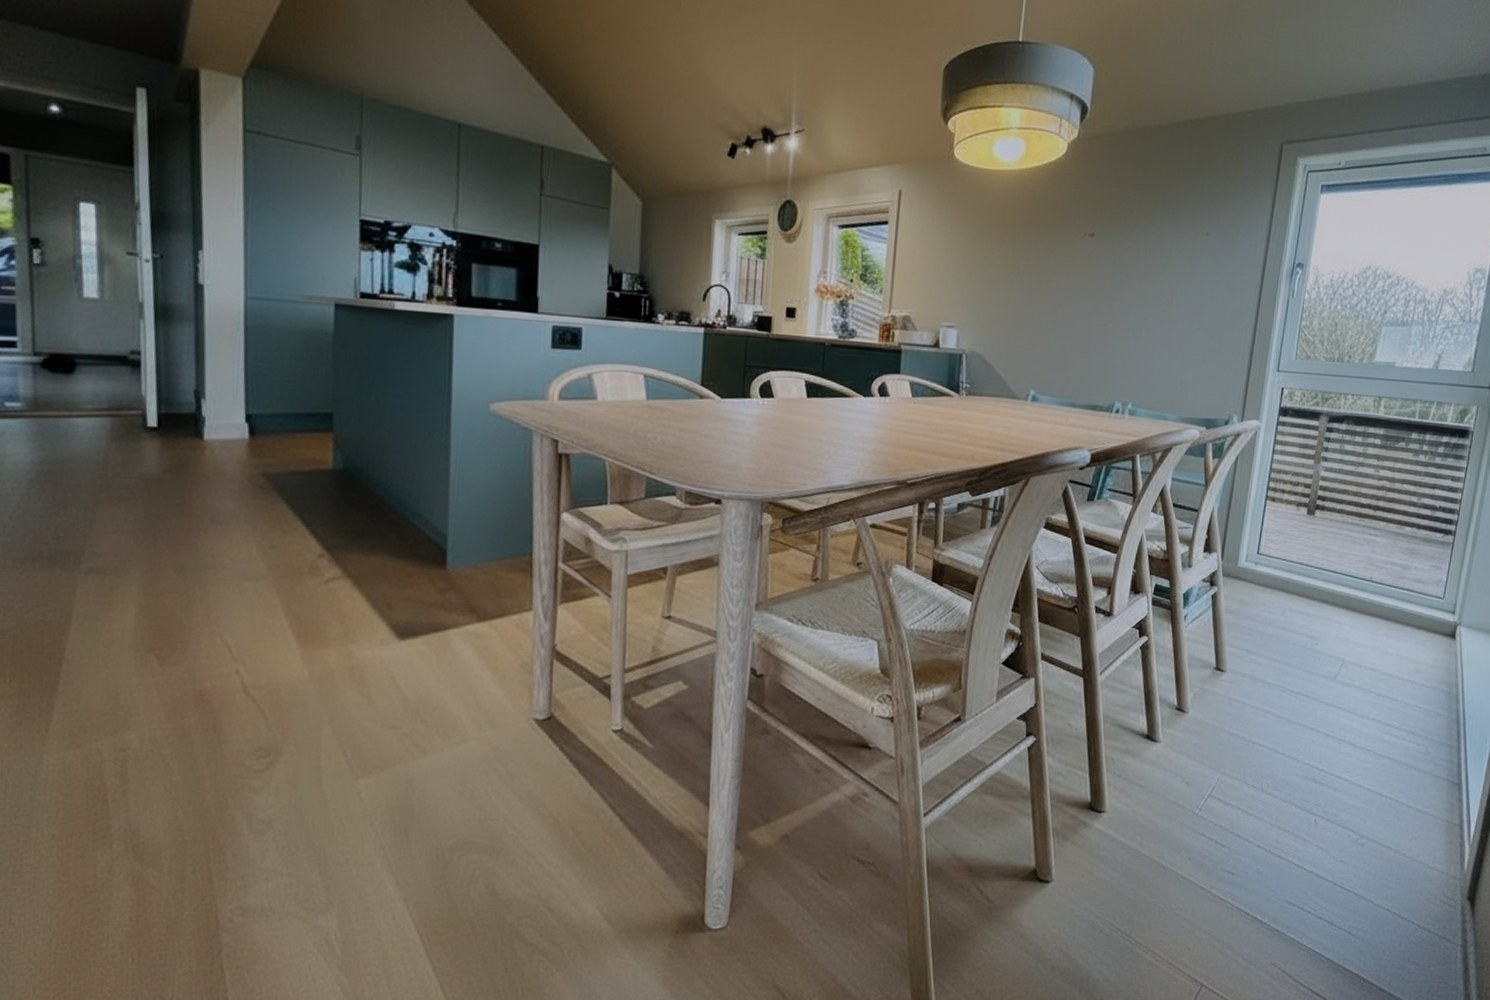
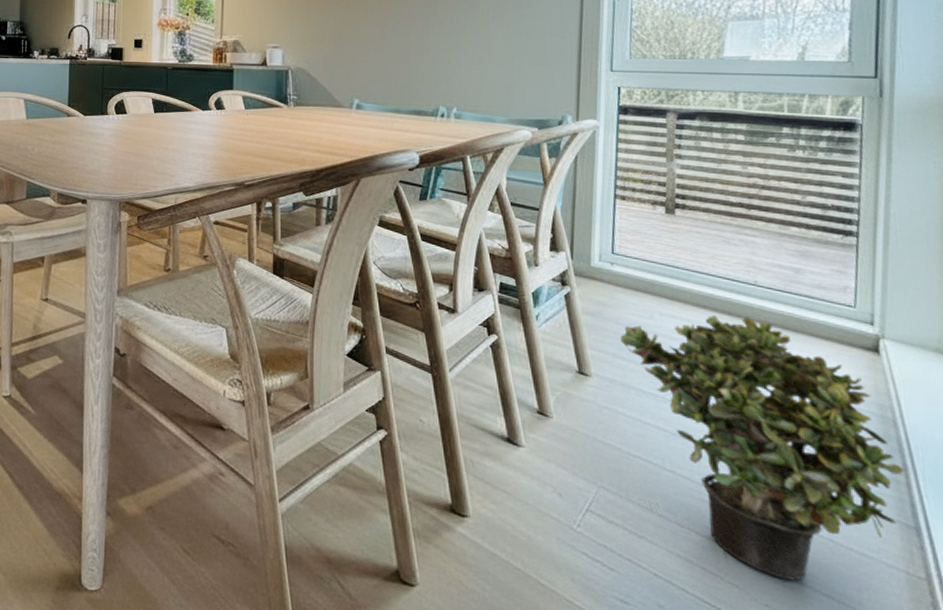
potted plant: none [1255,609,1458,838] -> present [620,314,905,581]

